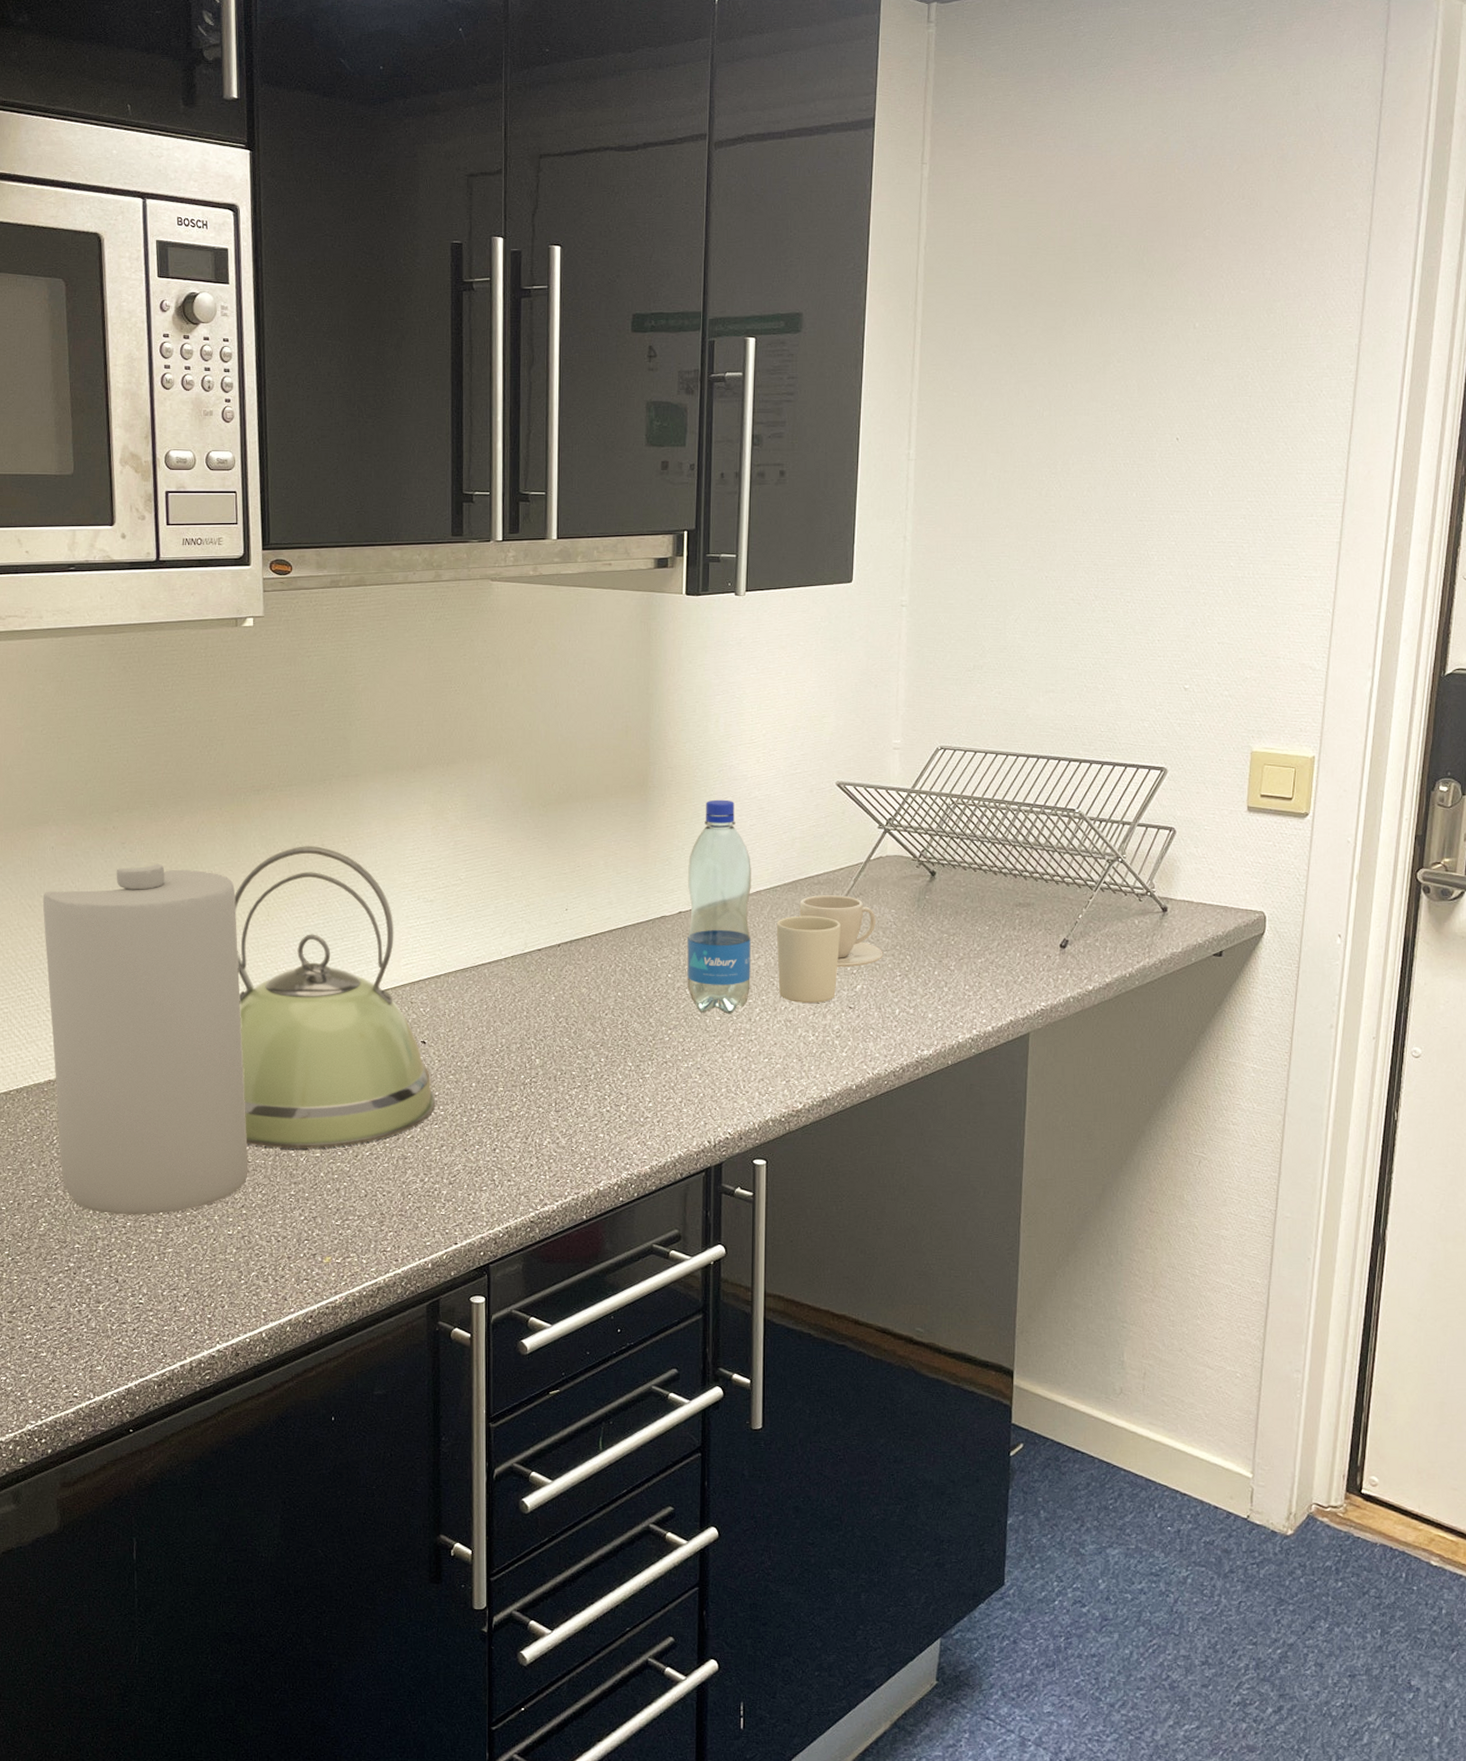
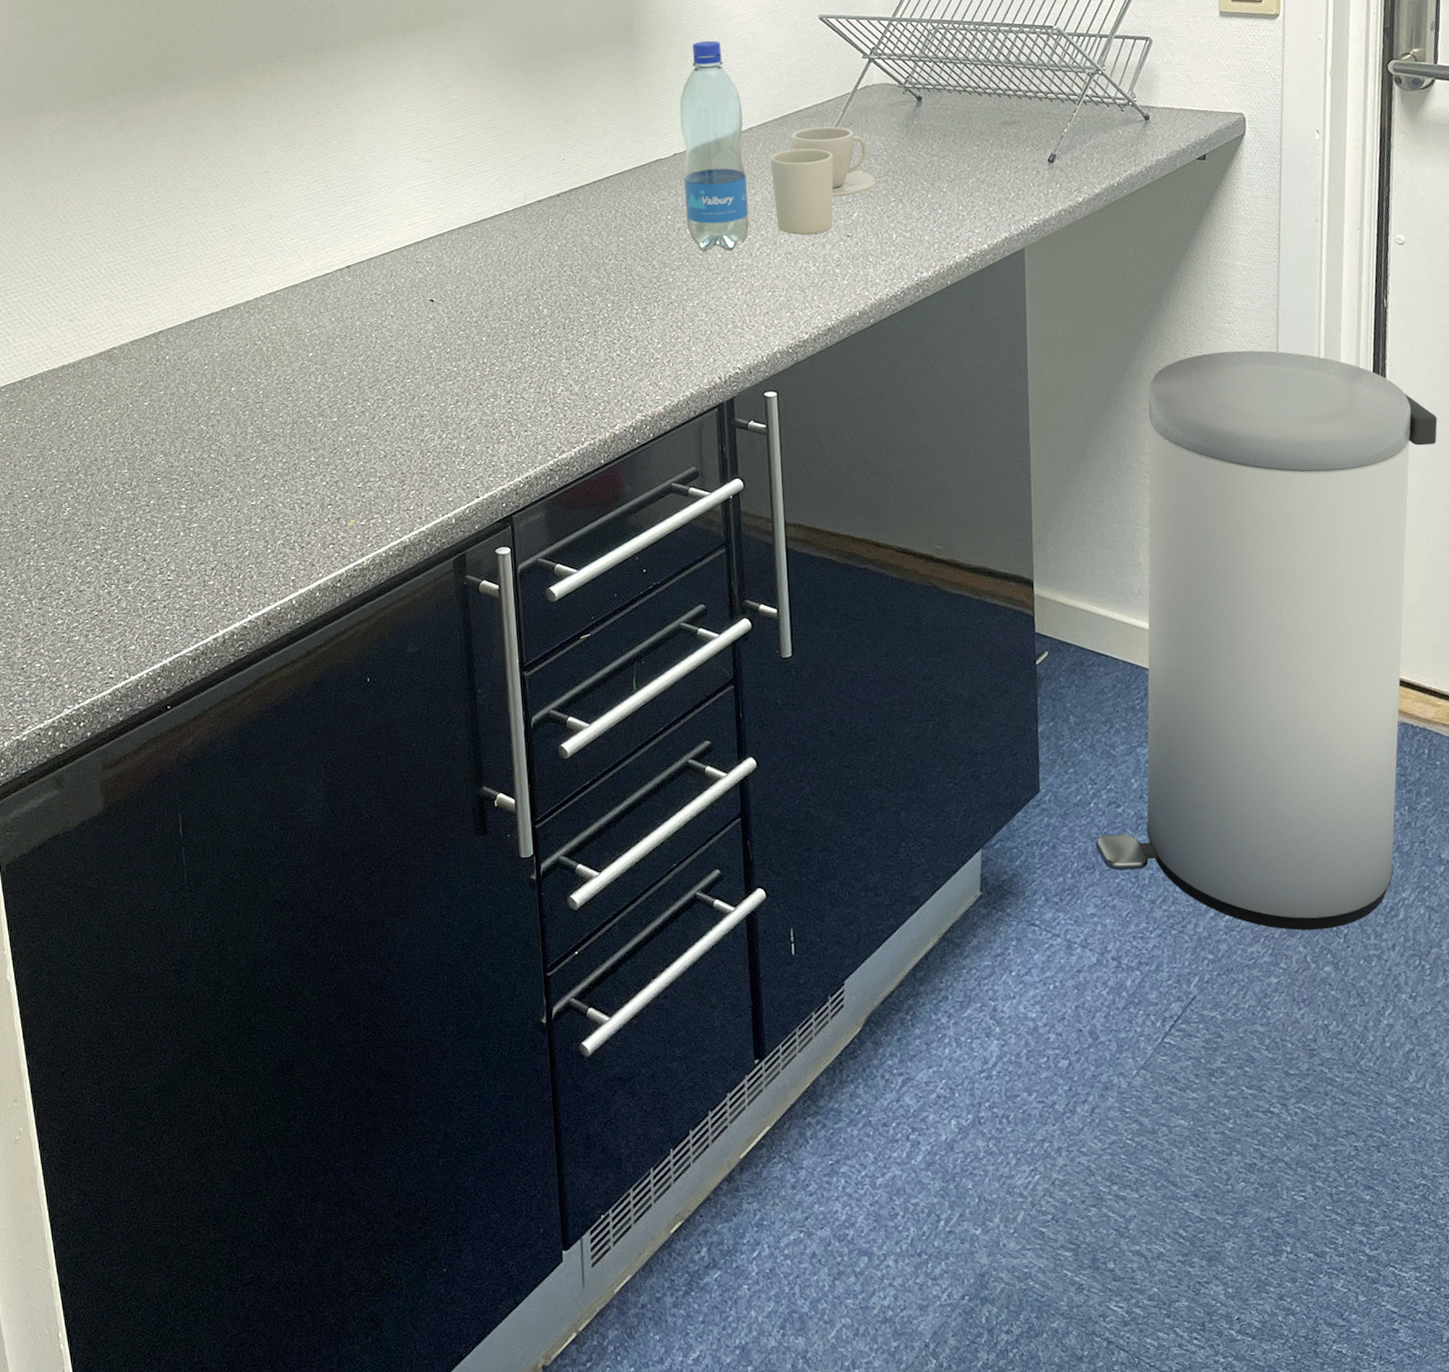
paper towel holder: present [42,863,249,1215] -> none [44,143,267,494]
kettle: present [234,846,436,1148] -> none [234,114,448,416]
pedal bin: none [1058,1153,1441,1748] -> present [1096,350,1438,931]

